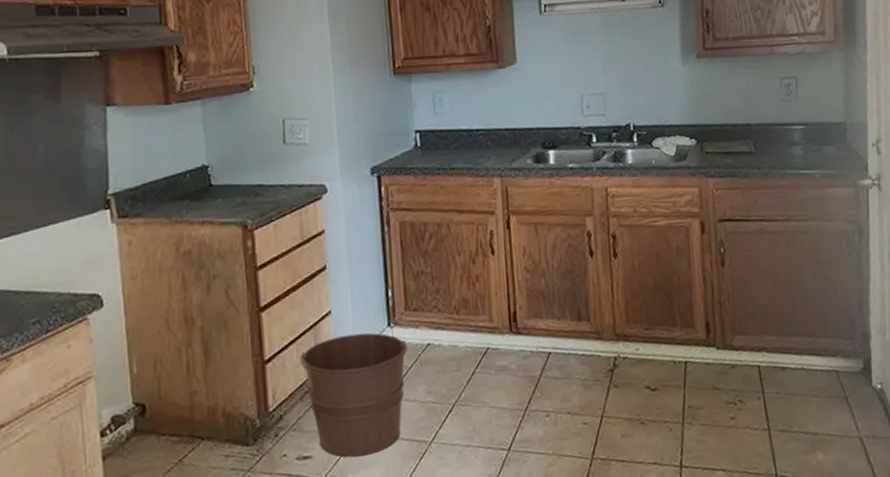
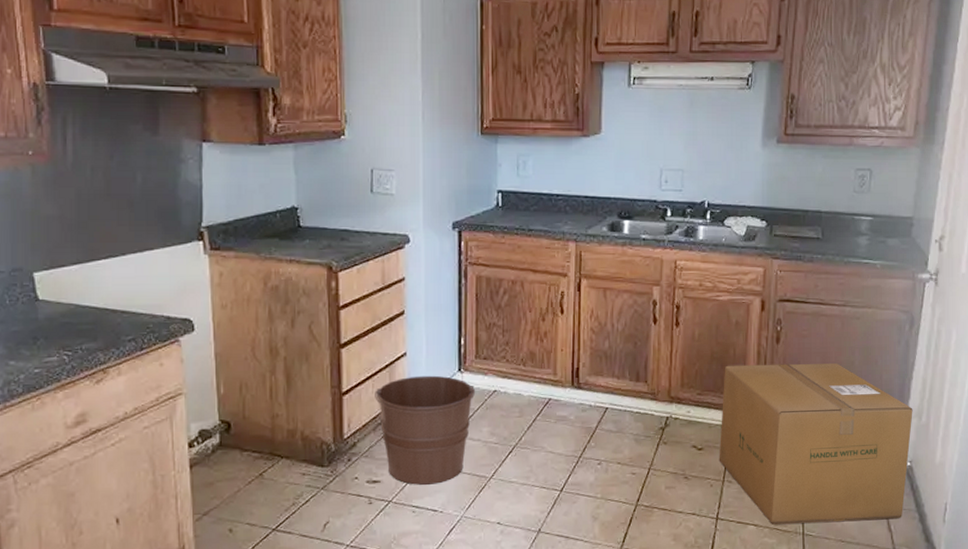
box: none [670,283,881,468] -> present [719,363,913,525]

